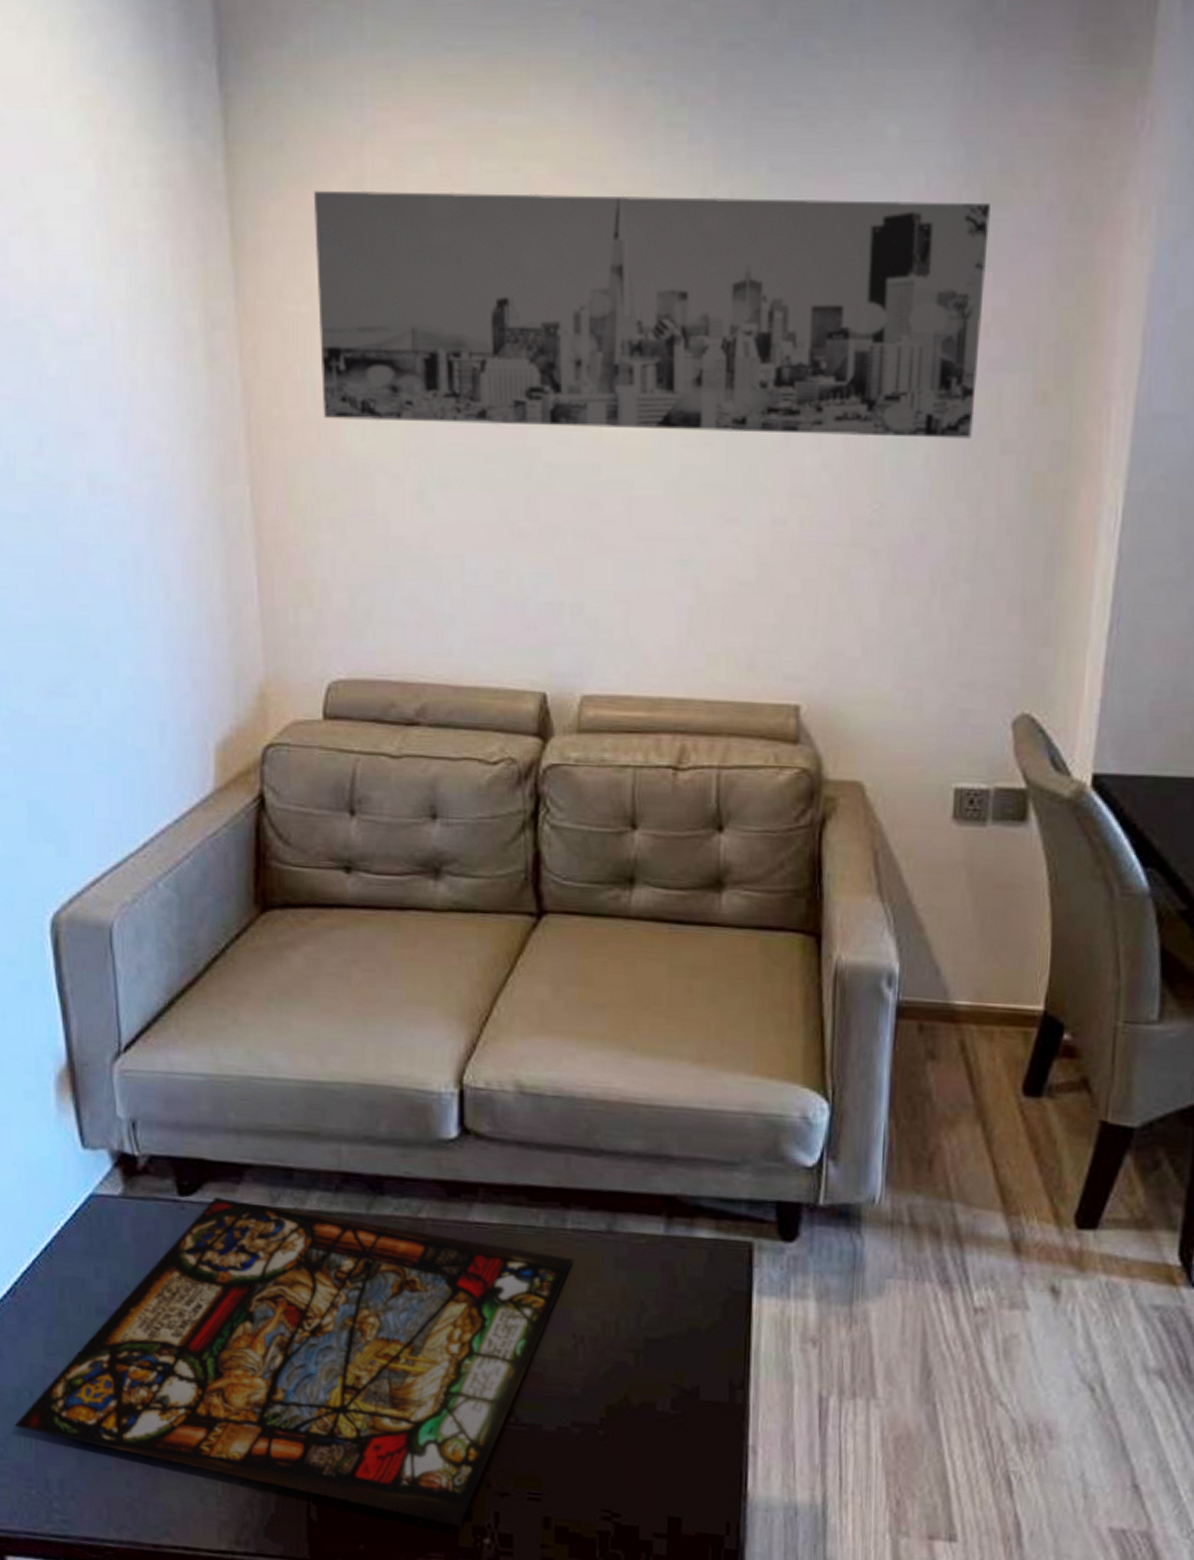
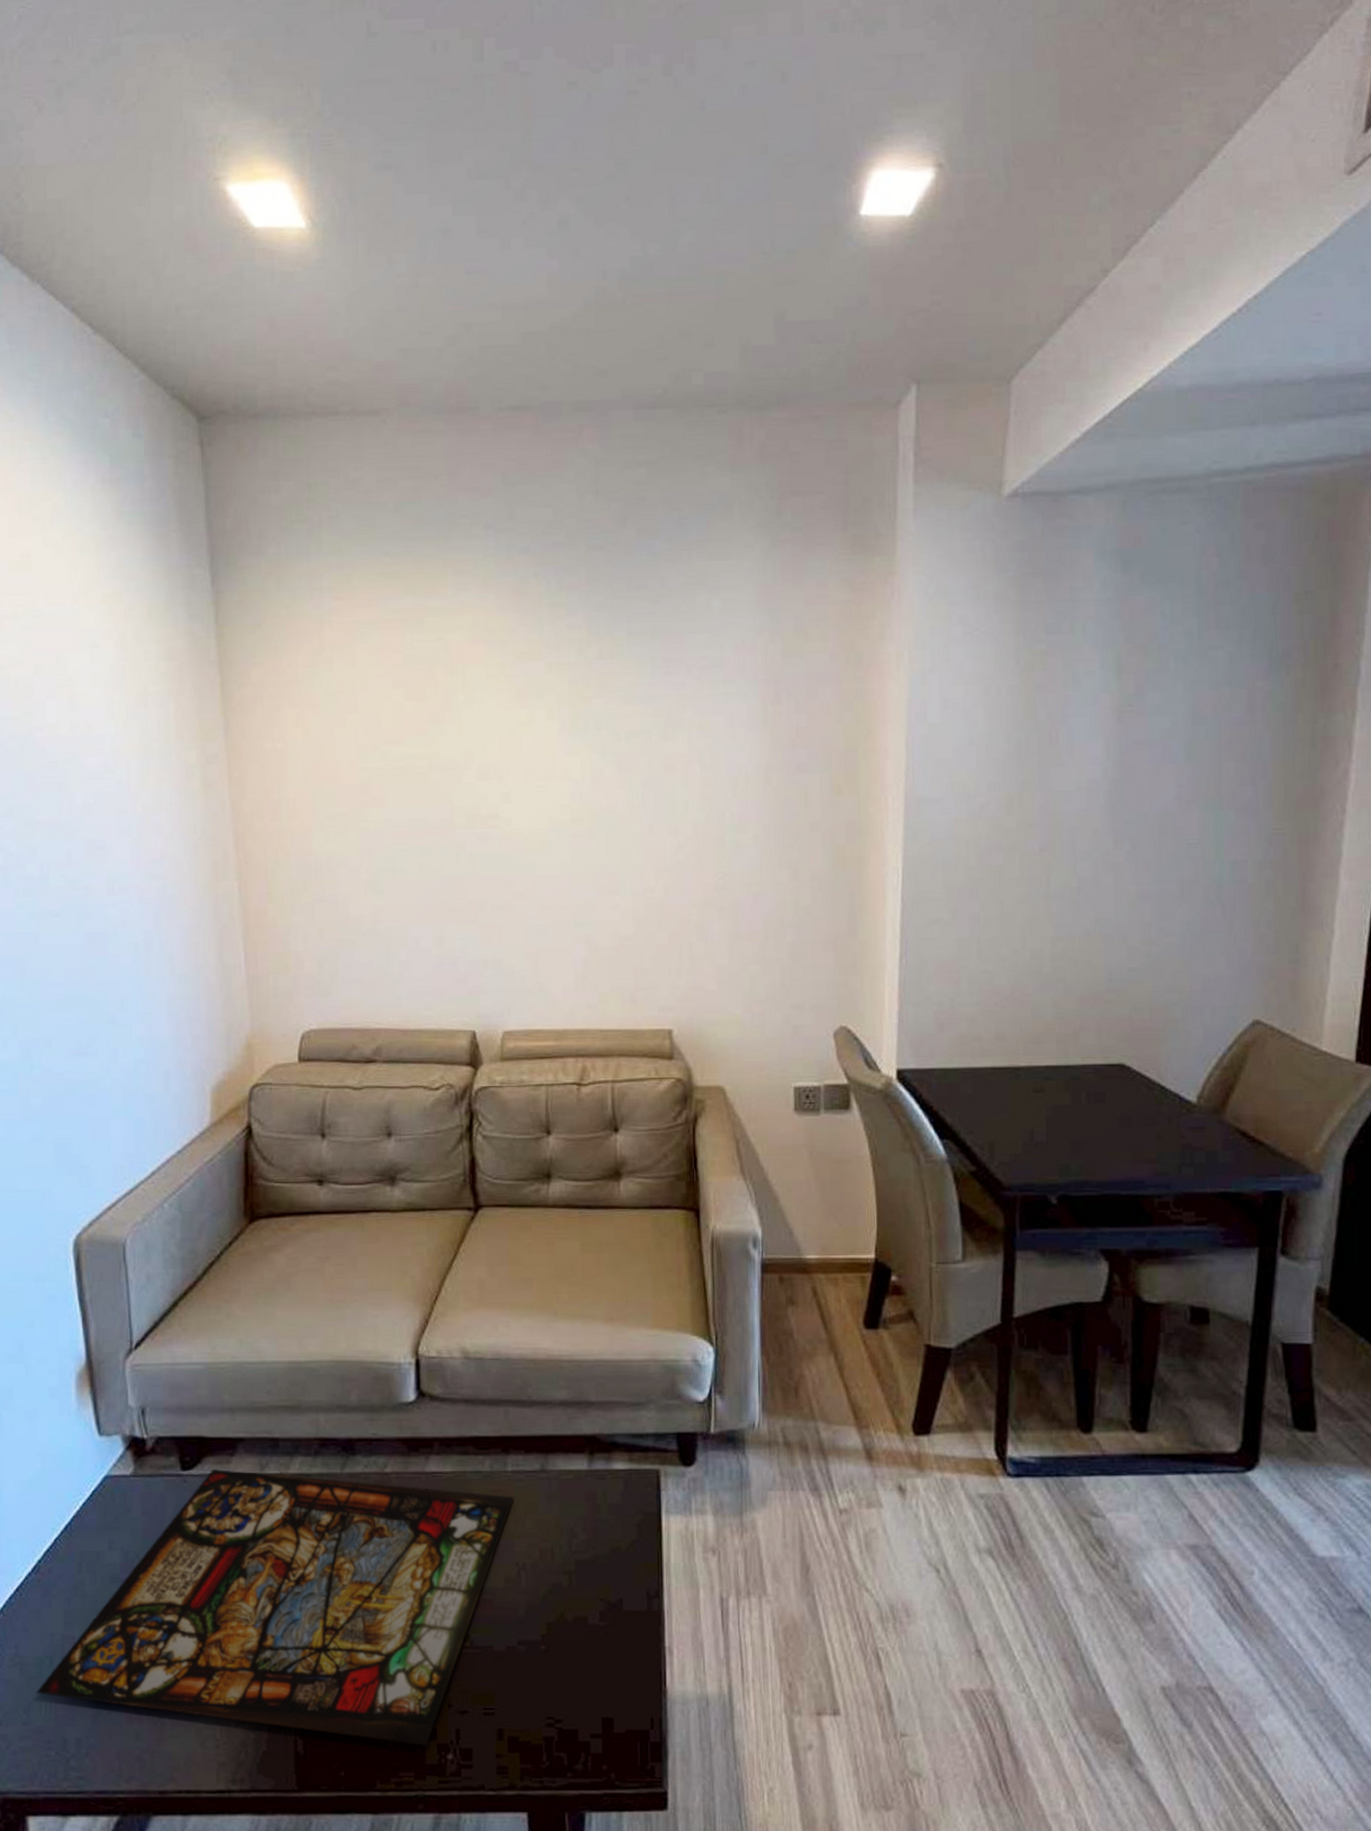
wall art: present [313,190,991,439] -> none [285,652,791,828]

